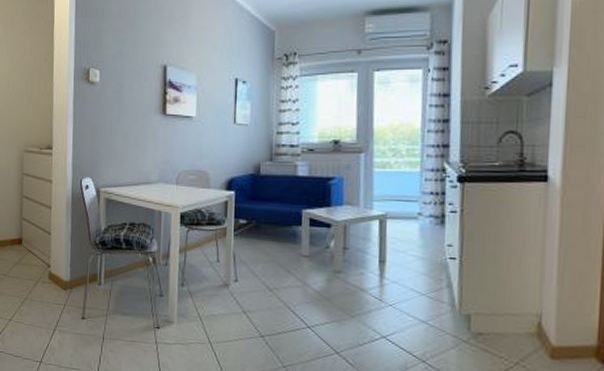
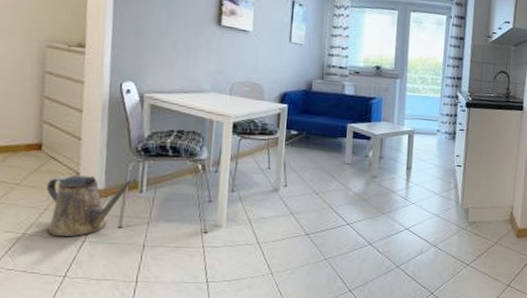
watering can: none [25,267,96,325] -> present [46,175,136,237]

